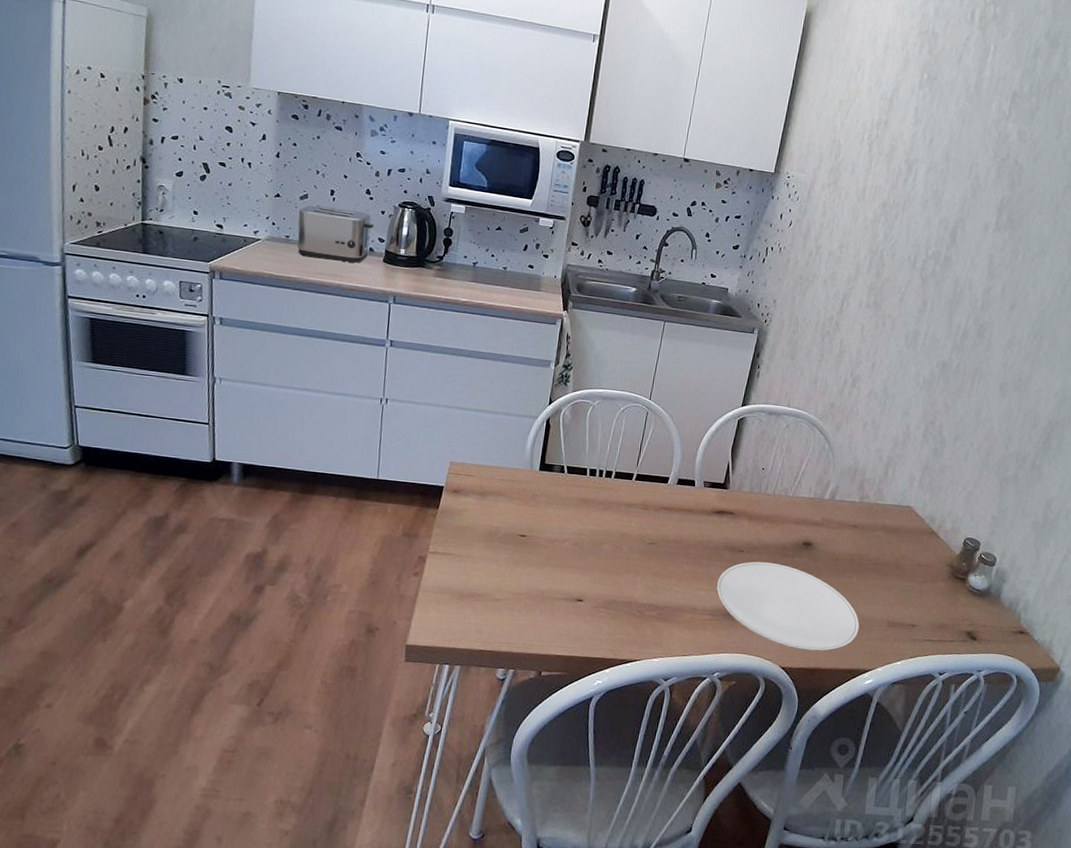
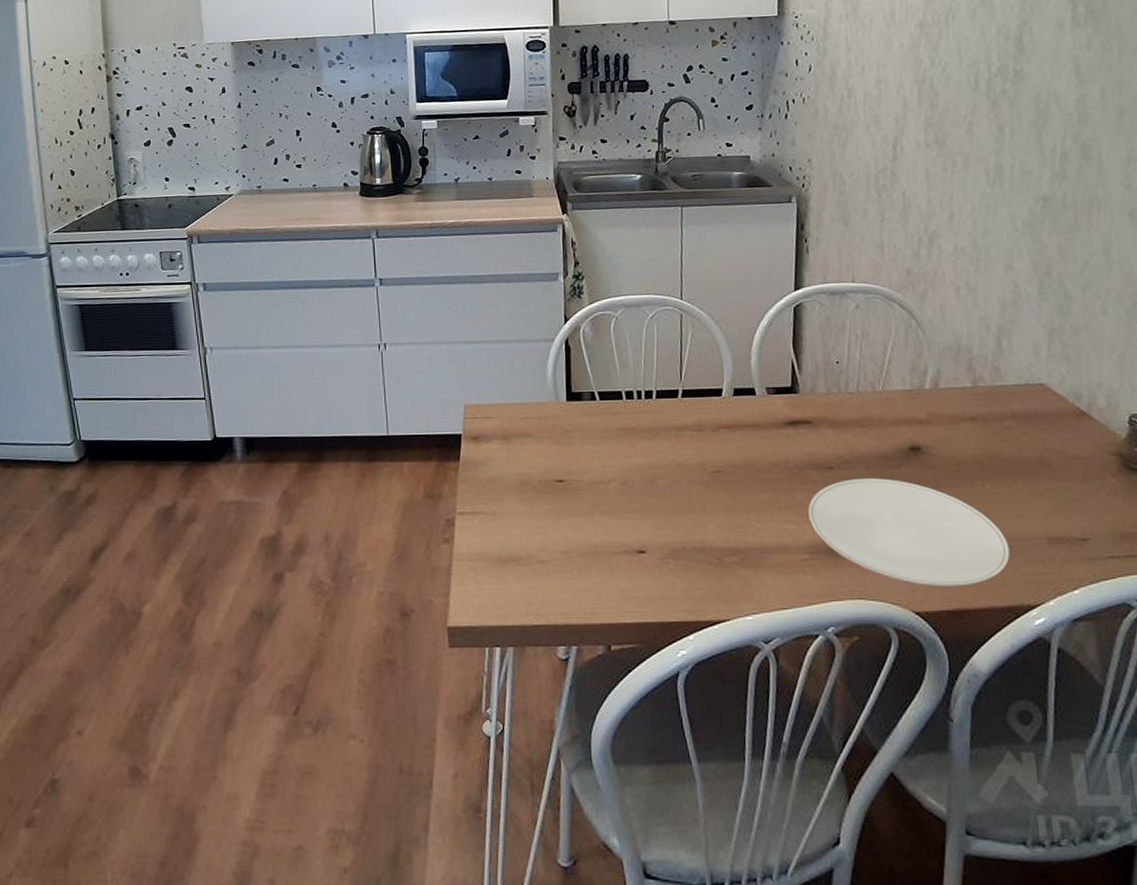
toaster: present [297,205,374,264] -> none [267,147,345,204]

